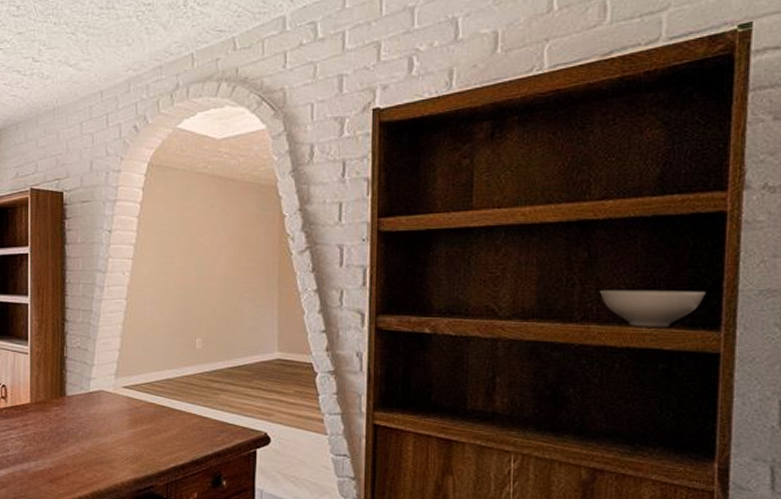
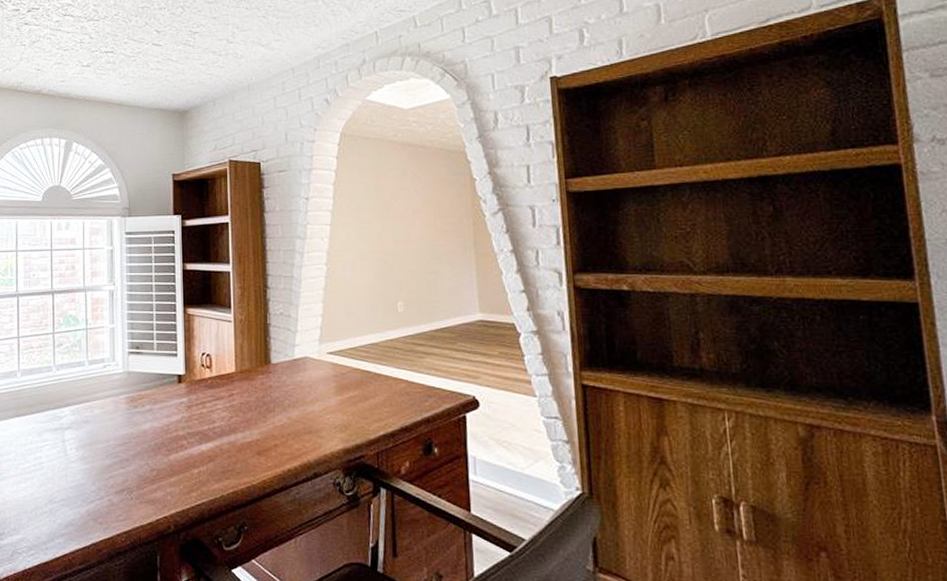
bowl: present [599,289,706,327] -> none [789,241,894,279]

